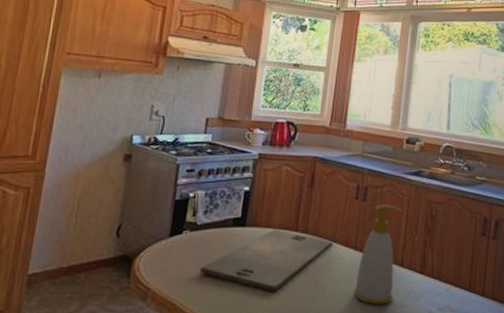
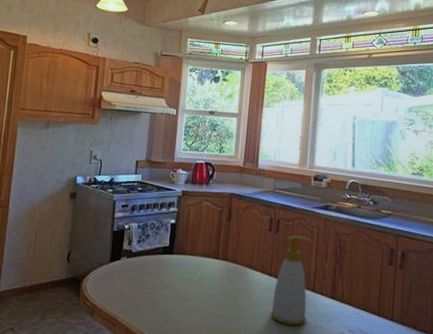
cutting board: present [199,229,333,293] -> none [136,257,250,312]

